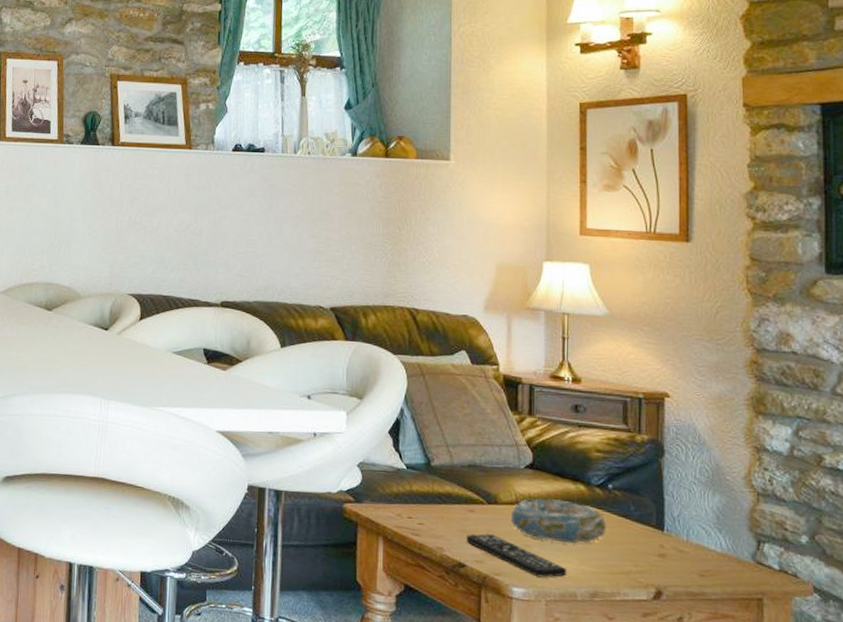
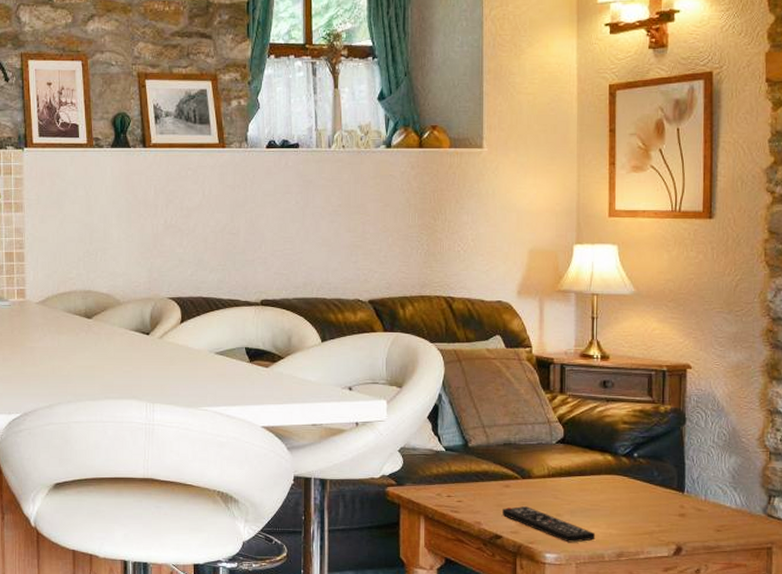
decorative bowl: present [510,499,607,544] -> none [543,470,632,510]

